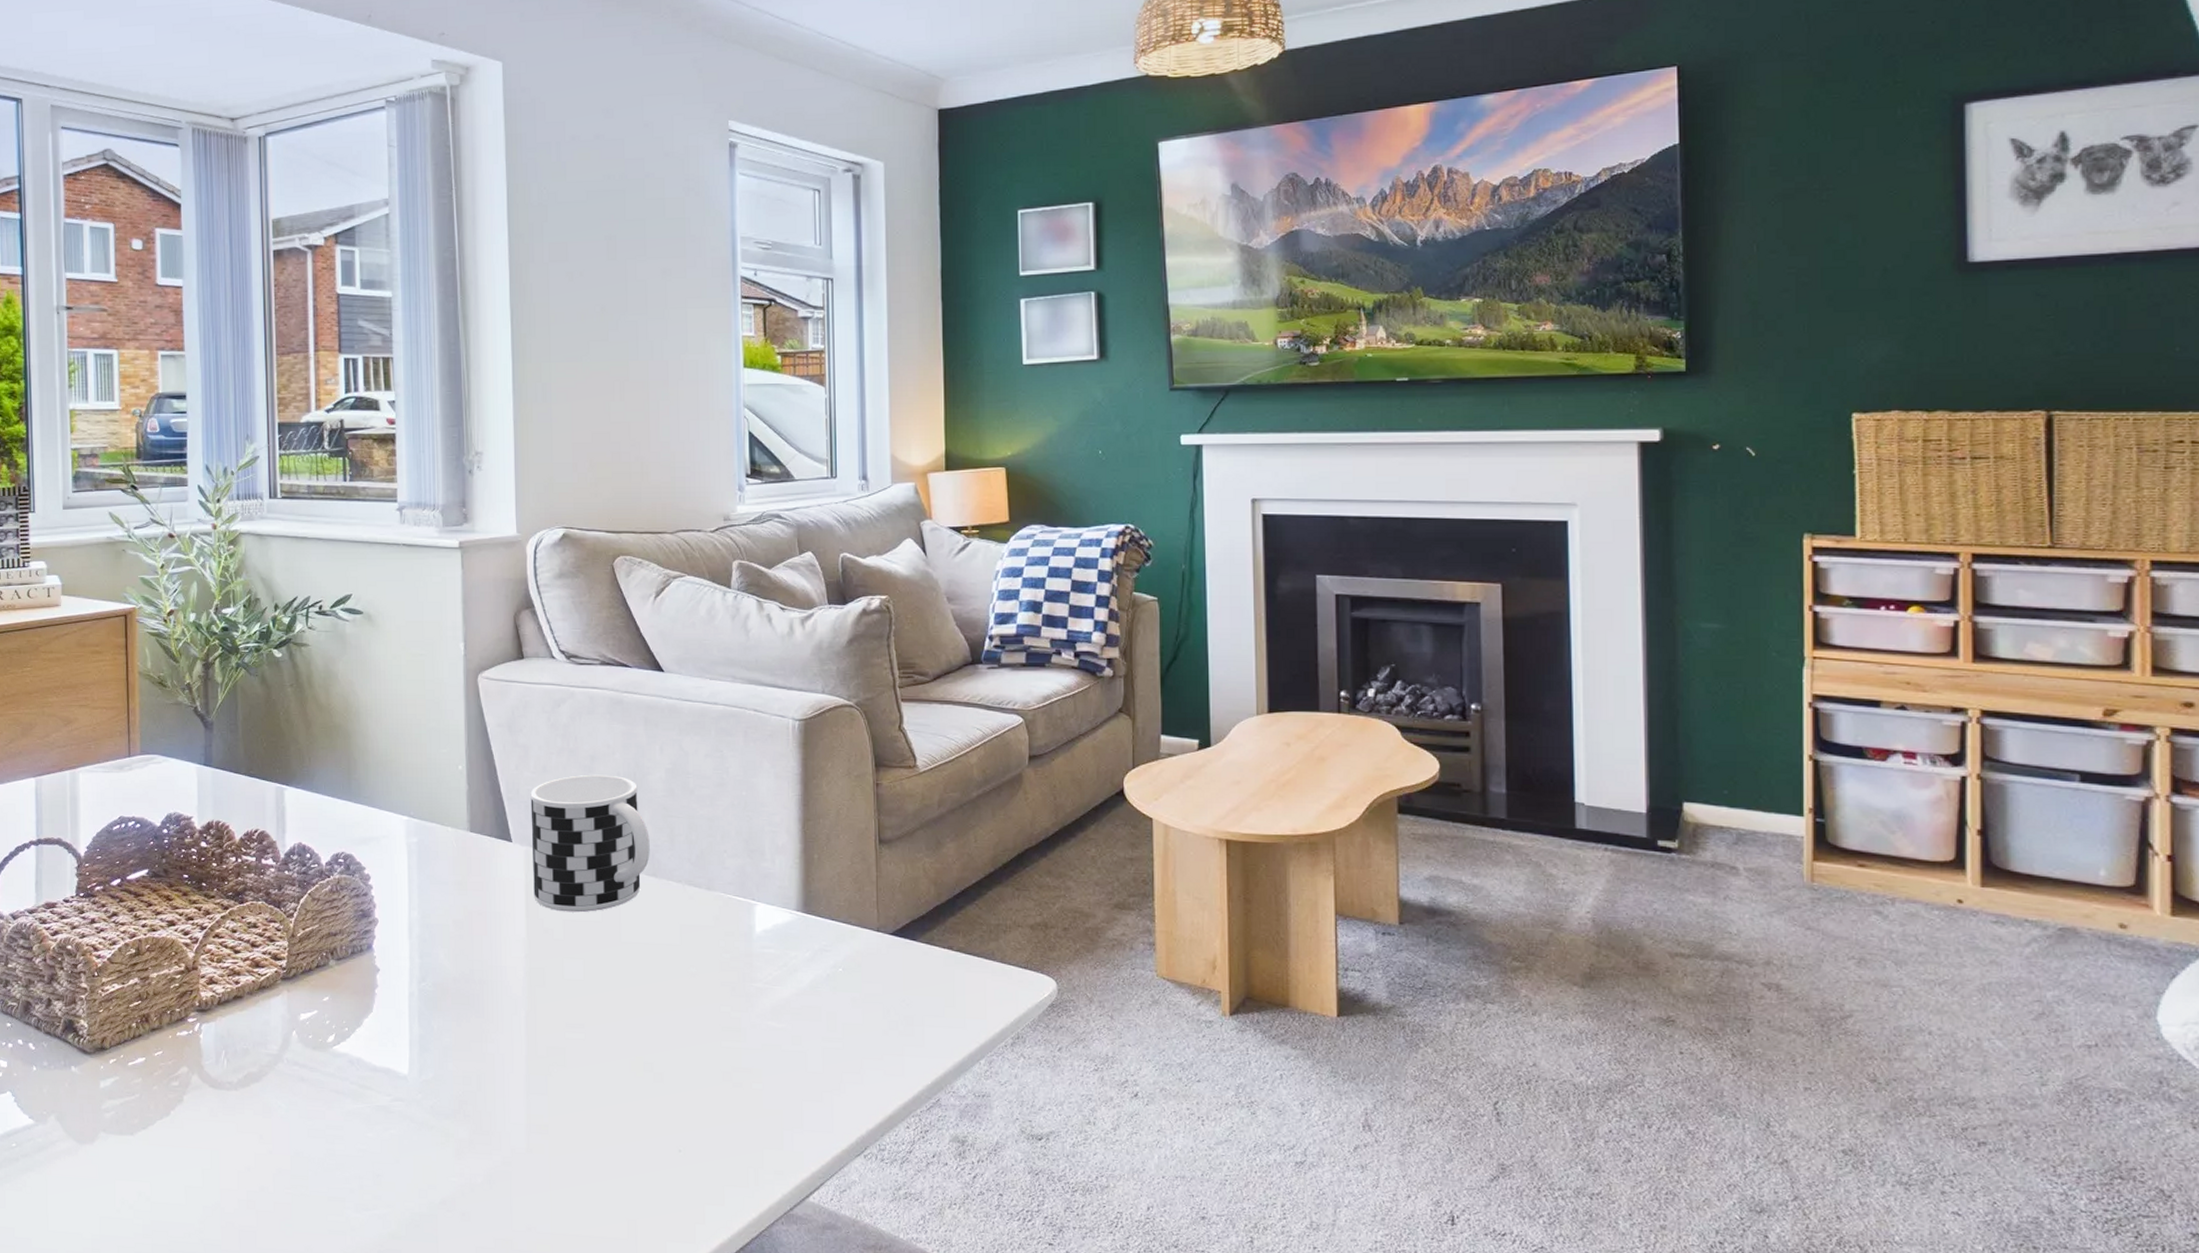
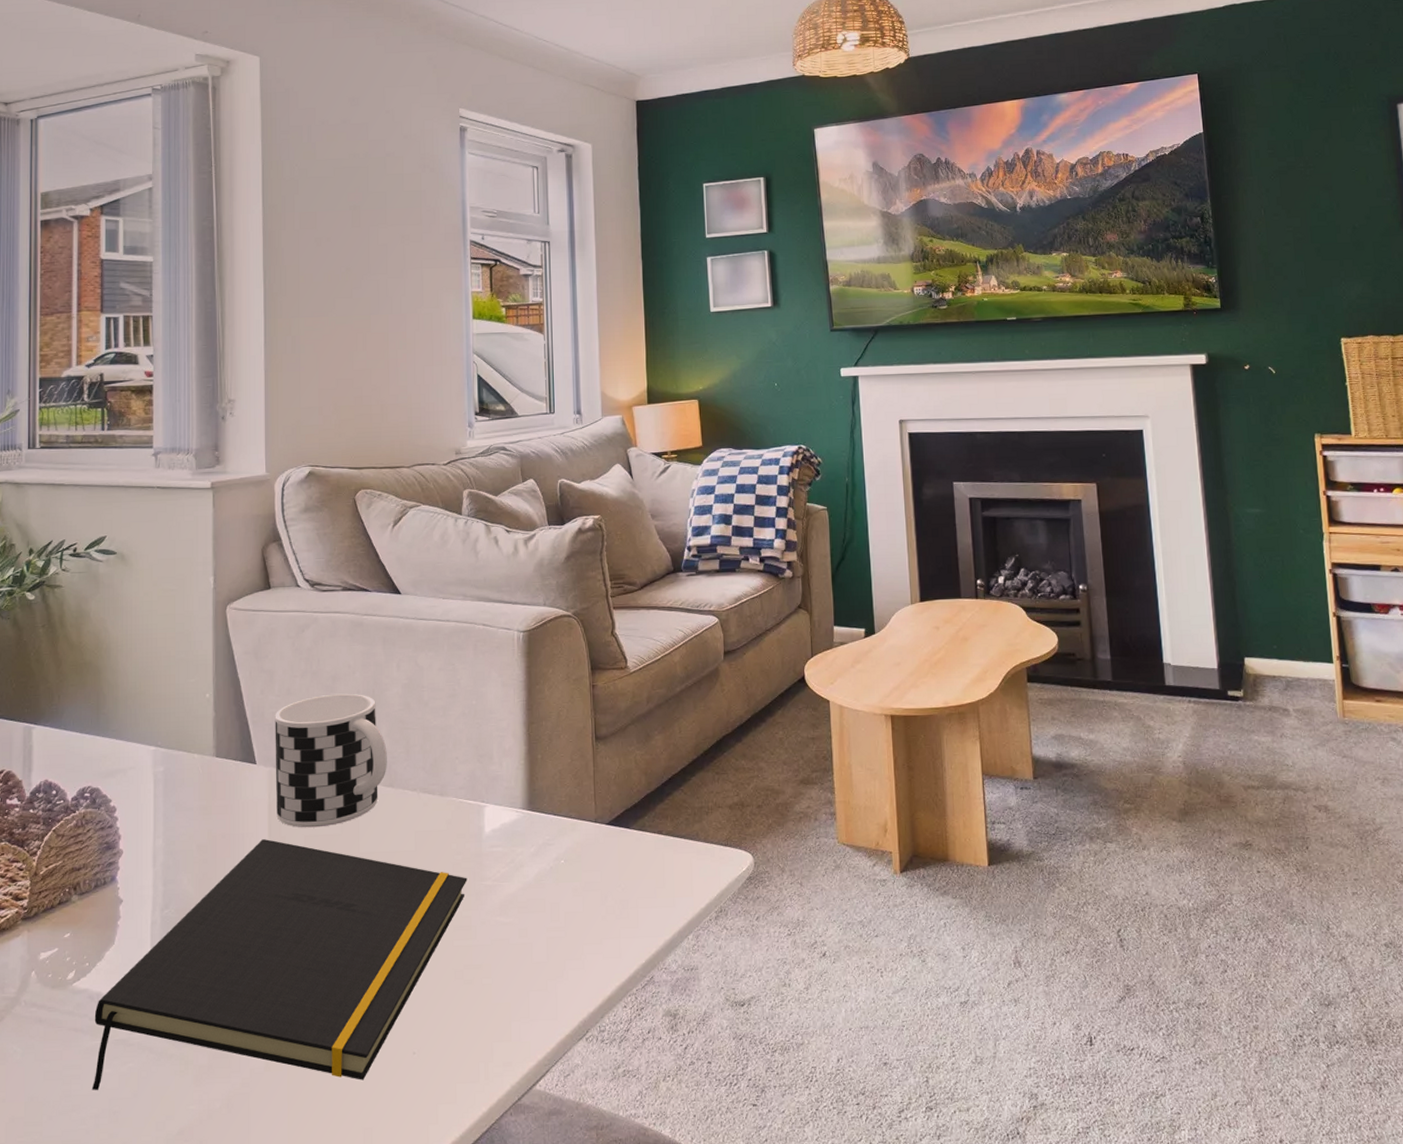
notepad: none [354,920,736,1172] -> present [91,839,467,1091]

